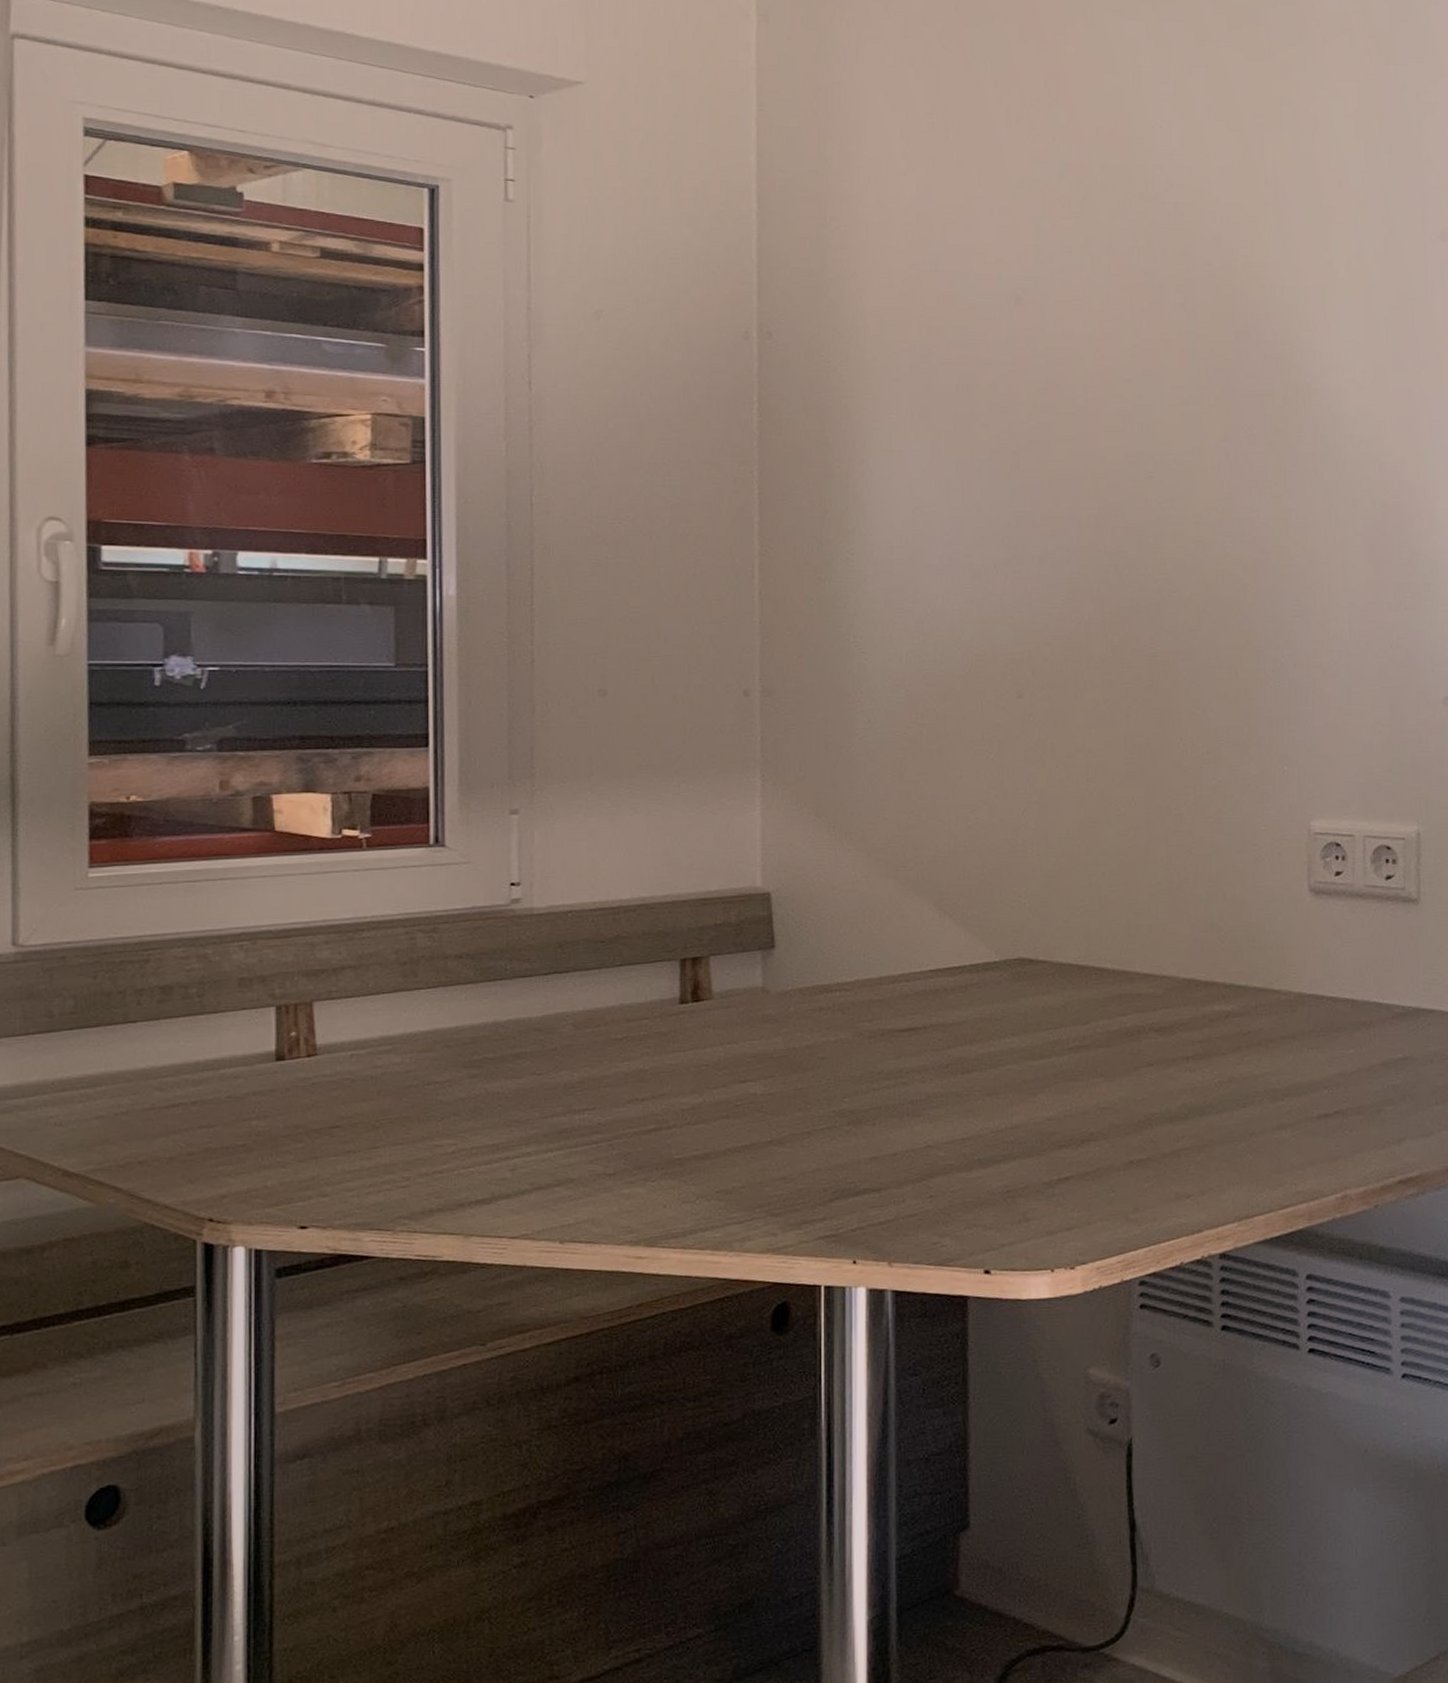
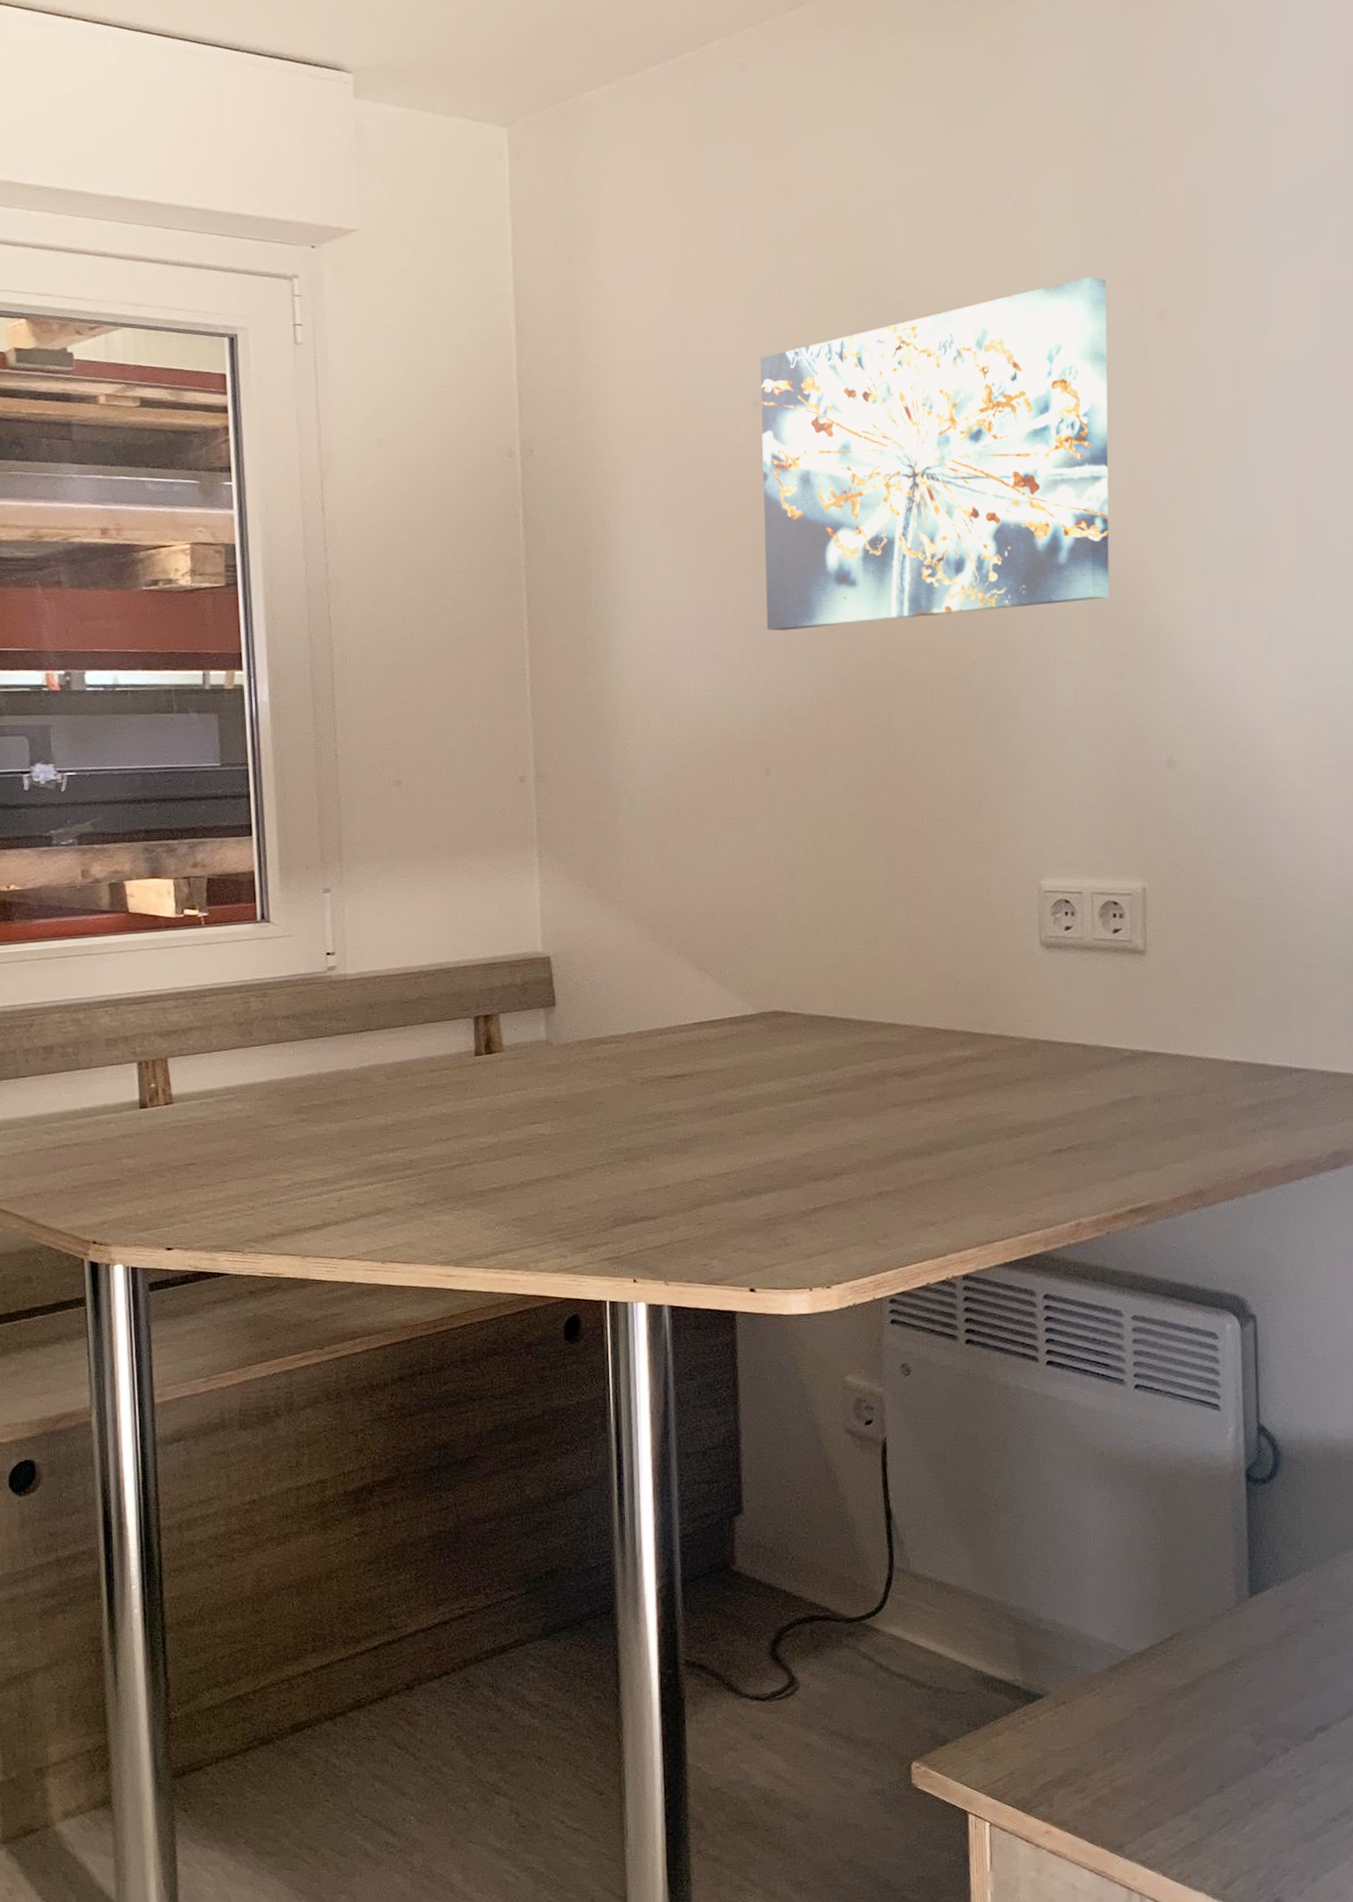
wall art: none [1023,190,1388,543] -> present [760,276,1110,631]

